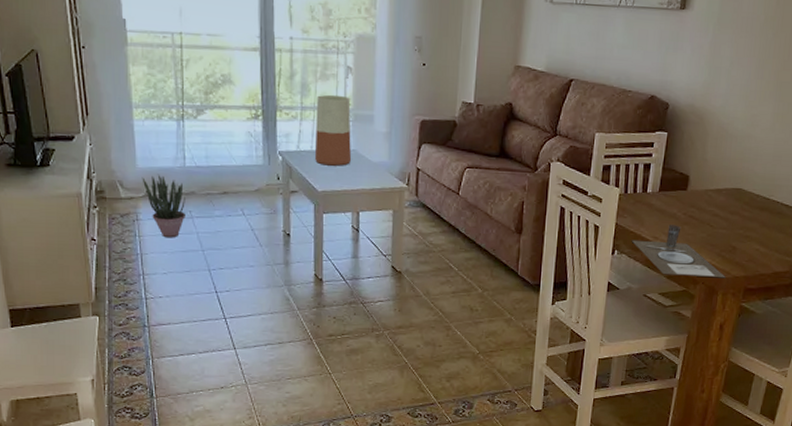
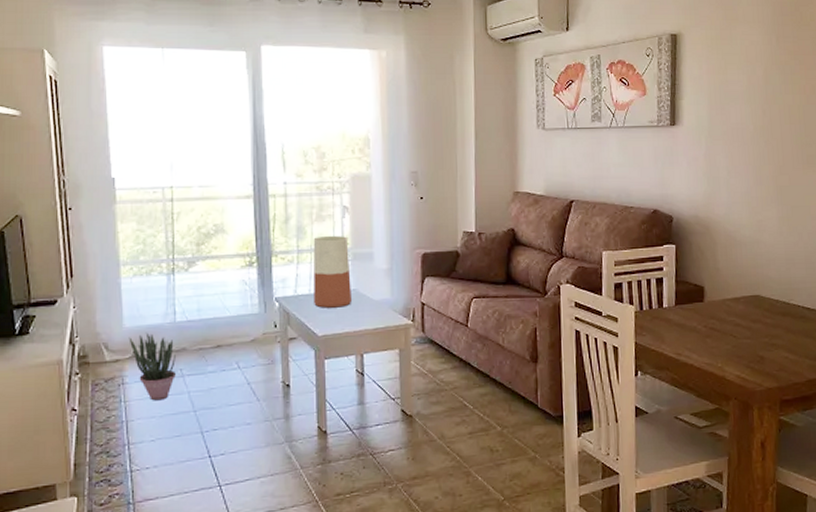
place setting: present [632,225,726,278] -> none [655,339,758,393]

